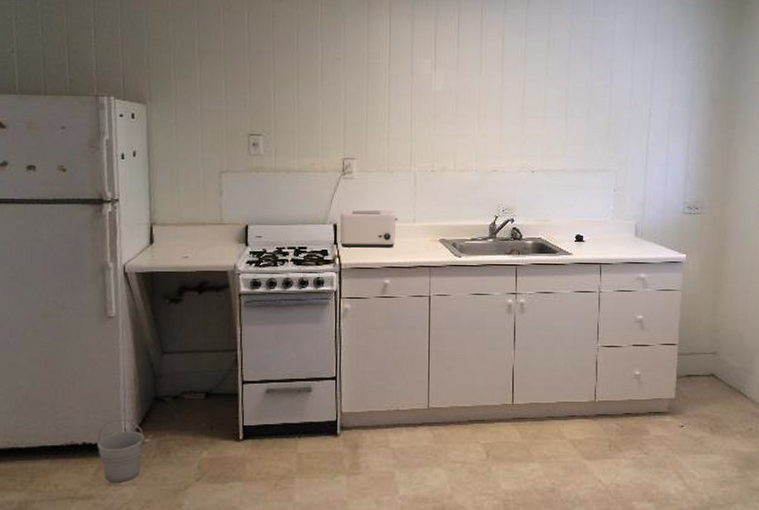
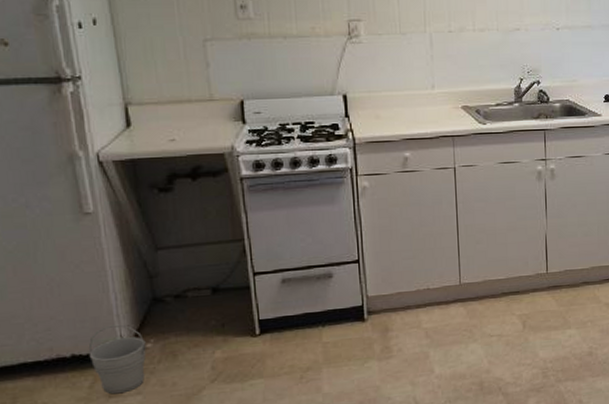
toaster: present [339,209,399,248] -> none [349,76,416,120]

